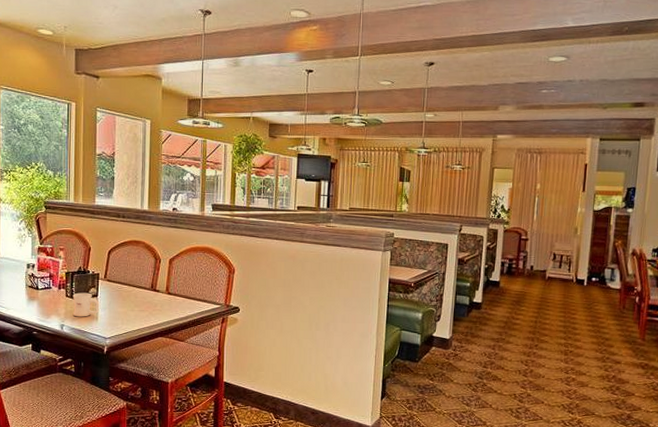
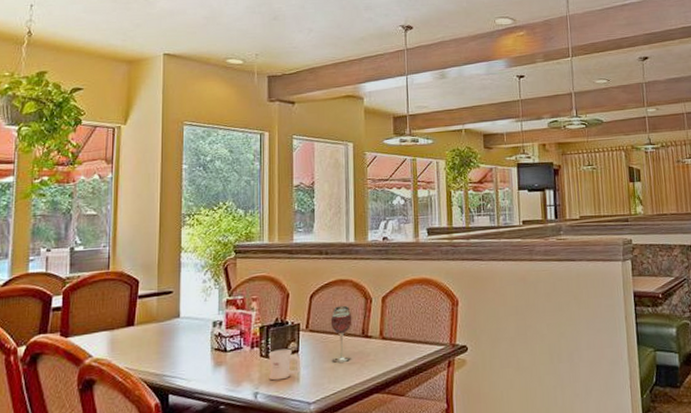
wineglass: none [125,262,143,309] -> present [330,305,352,363]

